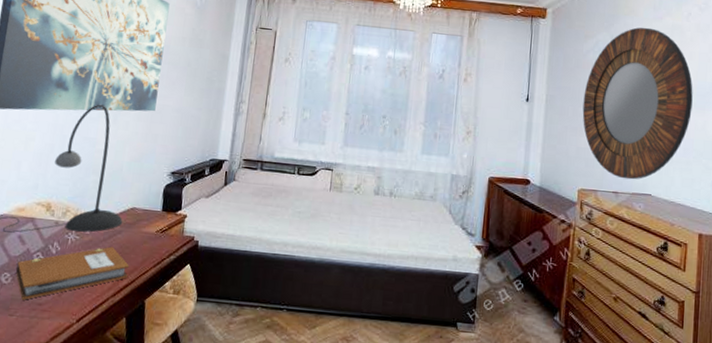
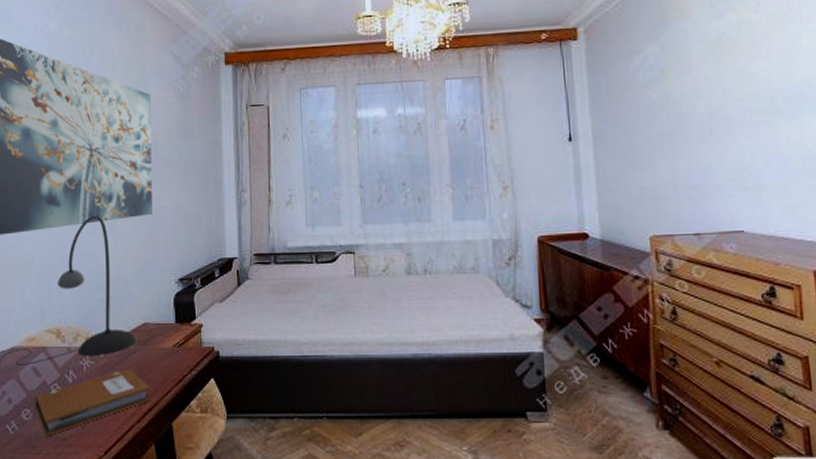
home mirror: present [582,27,693,180] -> none [638,29,781,217]

